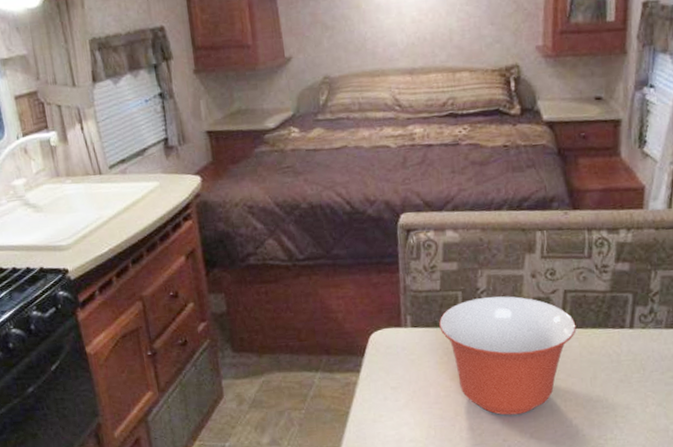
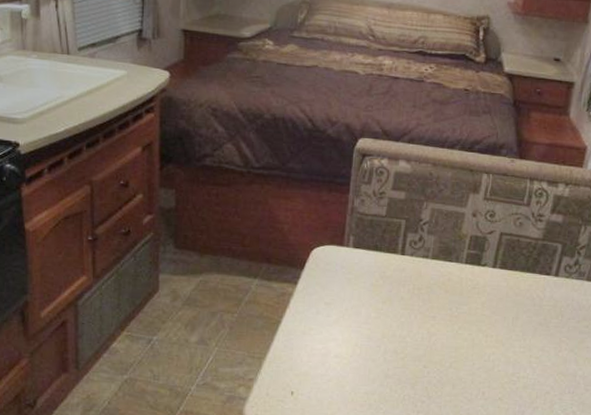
mixing bowl: present [439,296,577,415] -> none [380,228,507,344]

